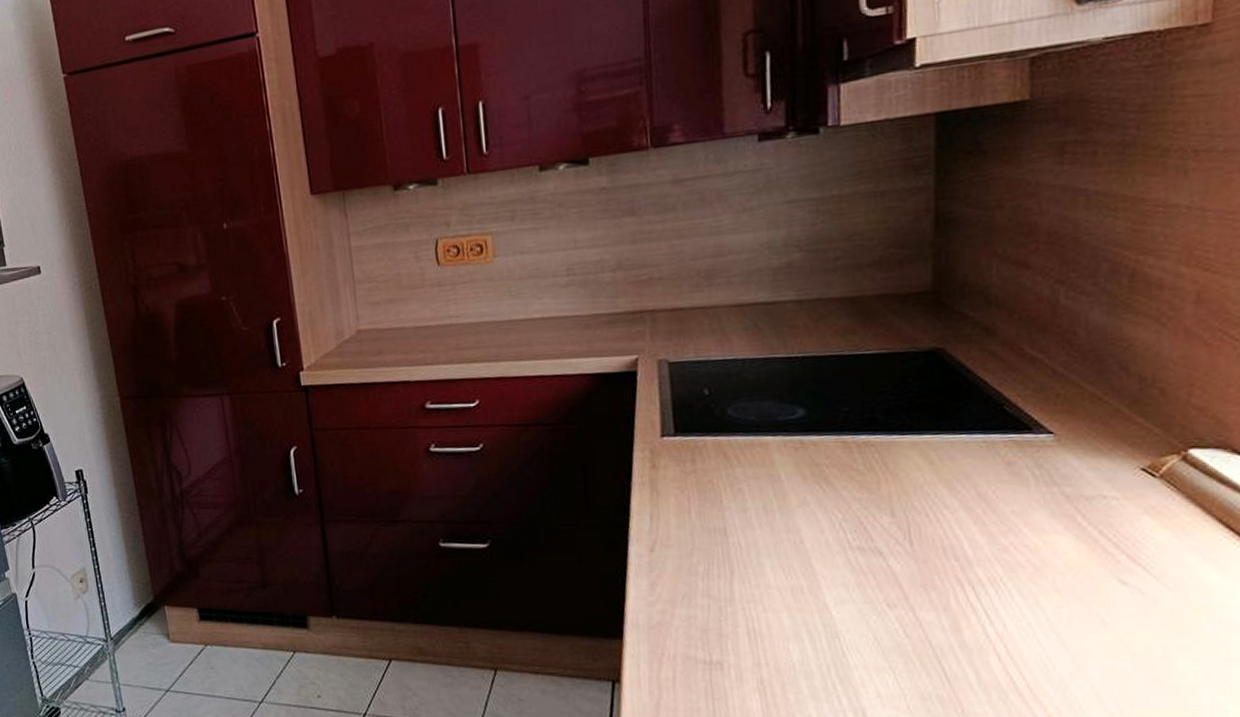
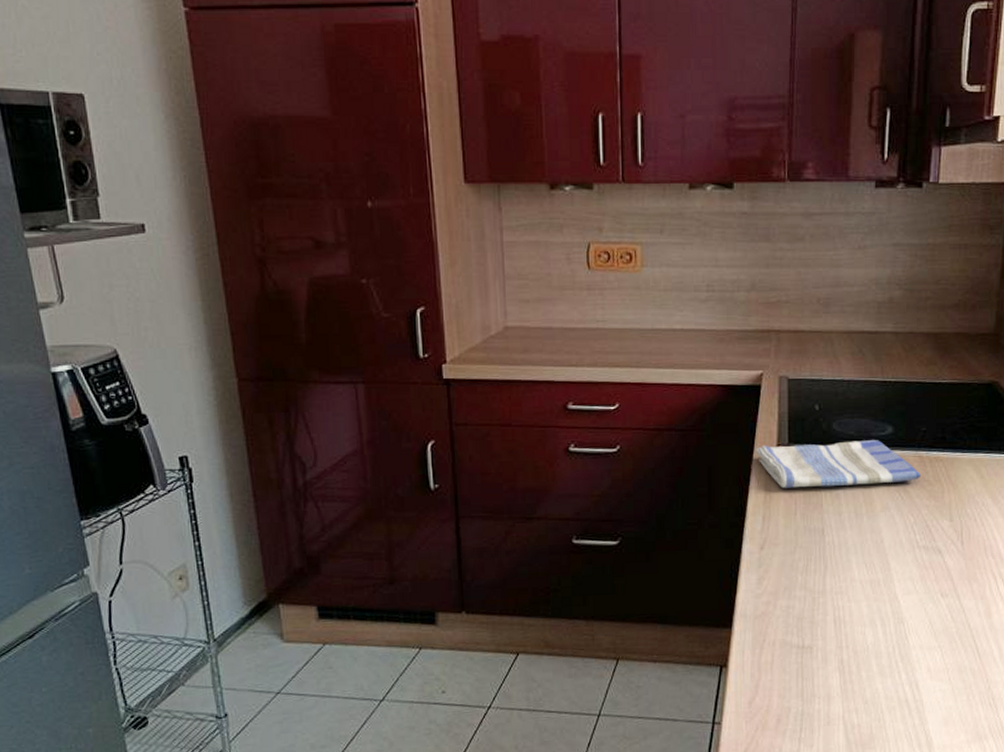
dish towel: none [635,425,847,484] -> present [755,440,921,489]

